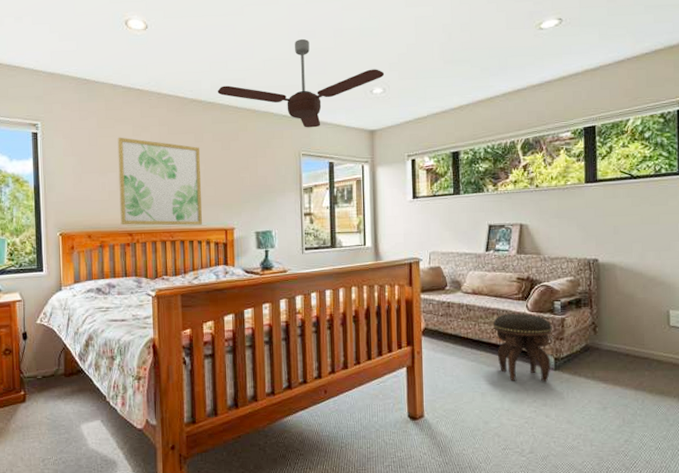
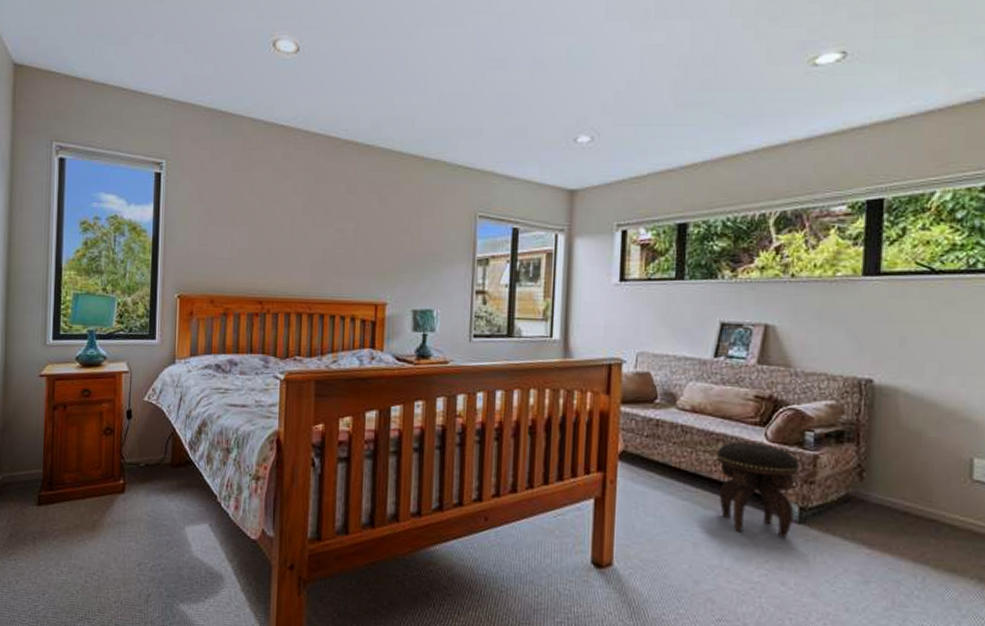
wall art: present [117,137,202,226] -> none [249,183,352,297]
ceiling fan: present [217,38,385,128] -> none [378,69,595,183]

